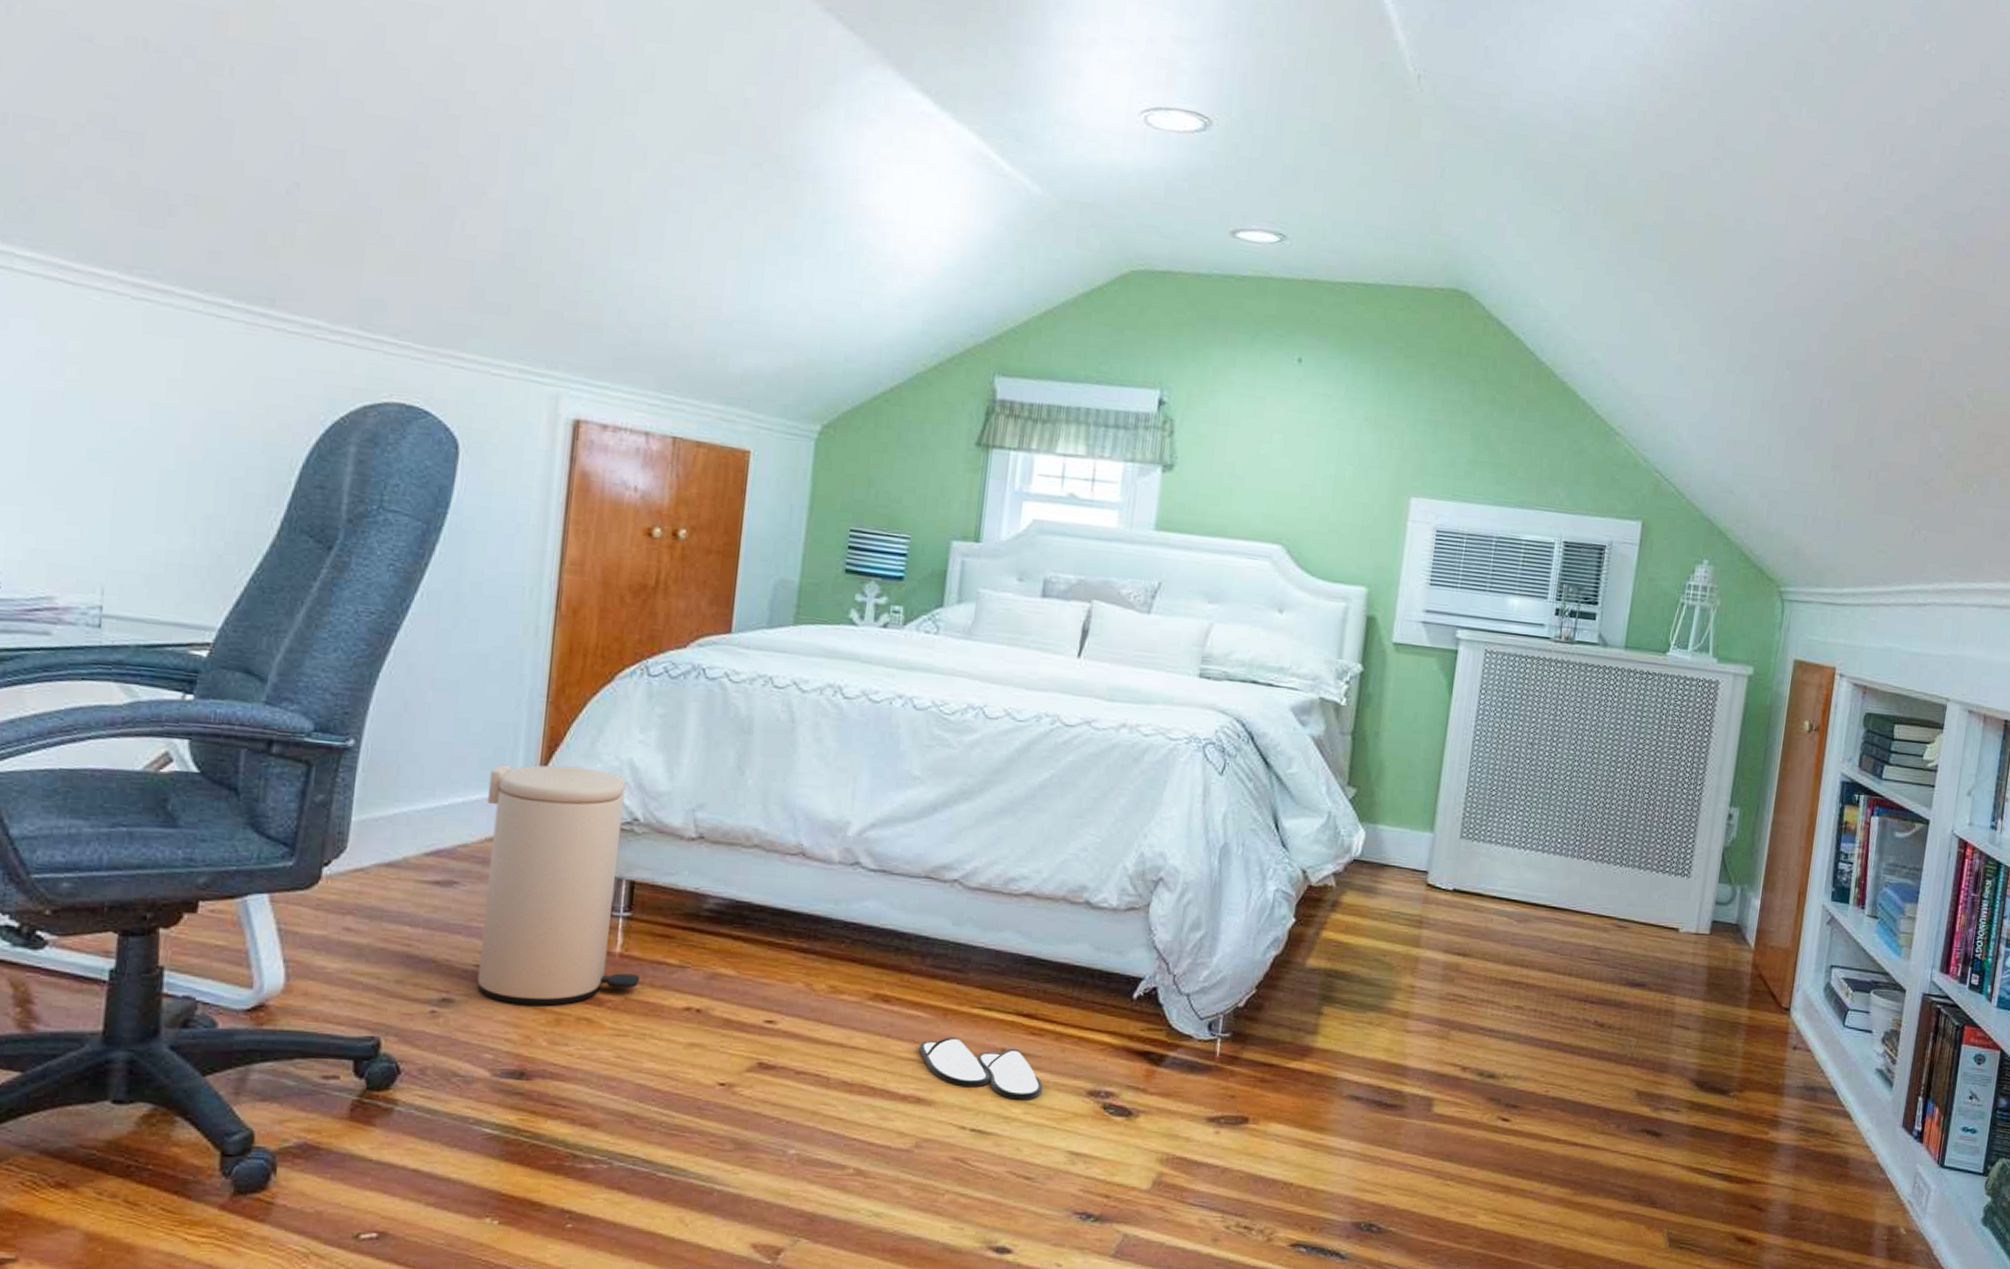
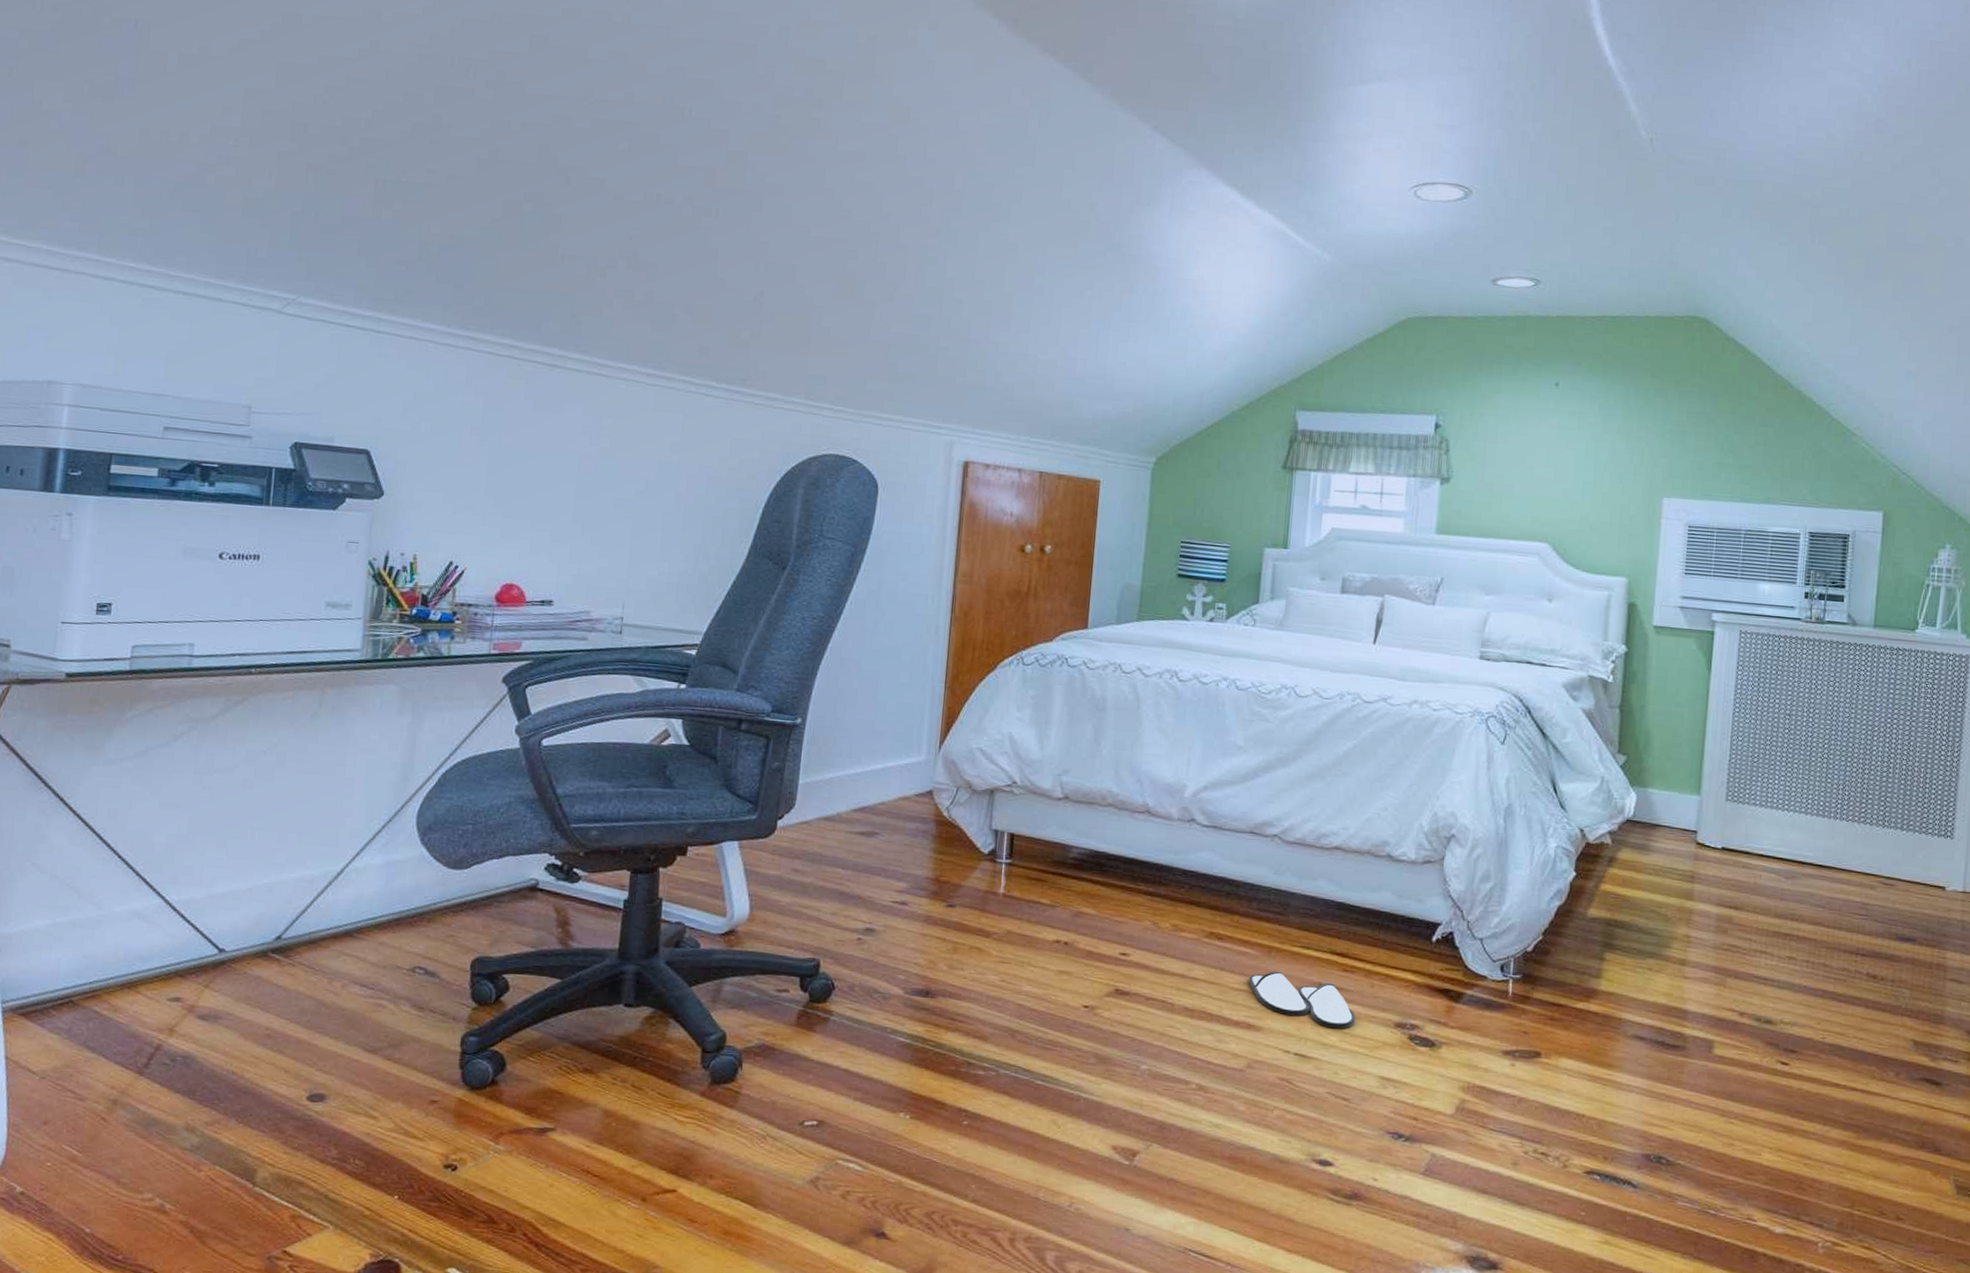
pedal bin: present [477,764,639,1006] -> none [893,737,1019,936]

